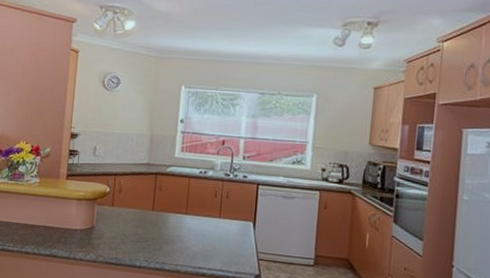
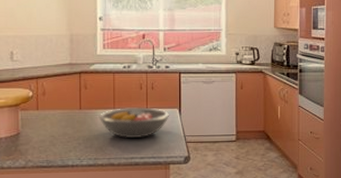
fruit bowl: none [170,214,244,248] -> present [98,107,170,138]

